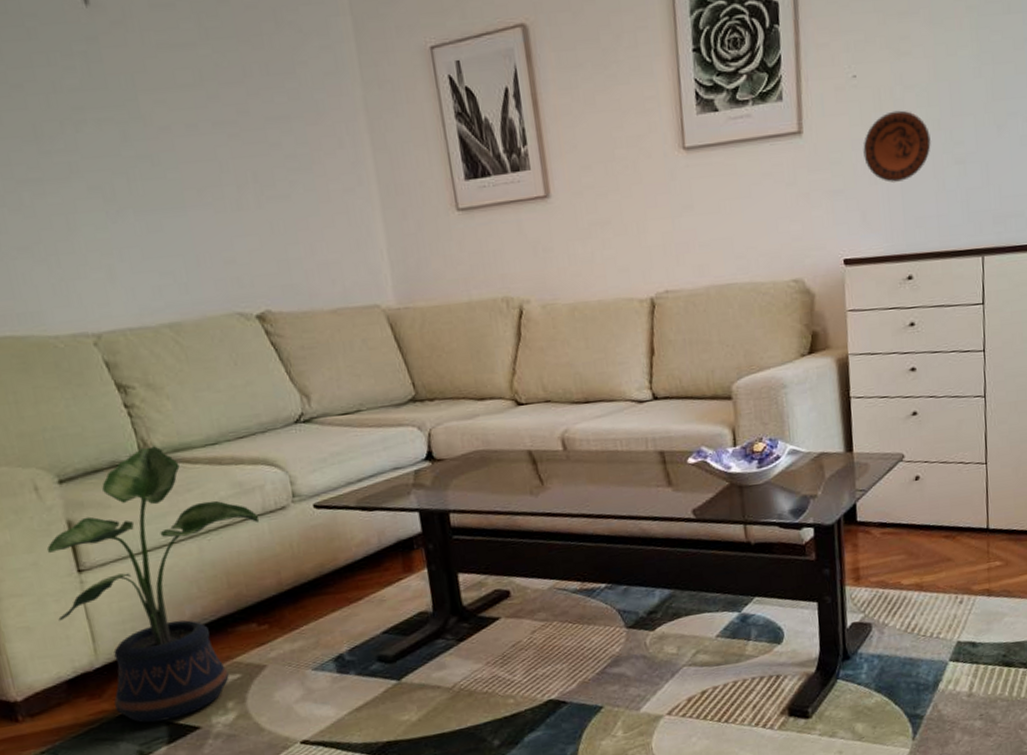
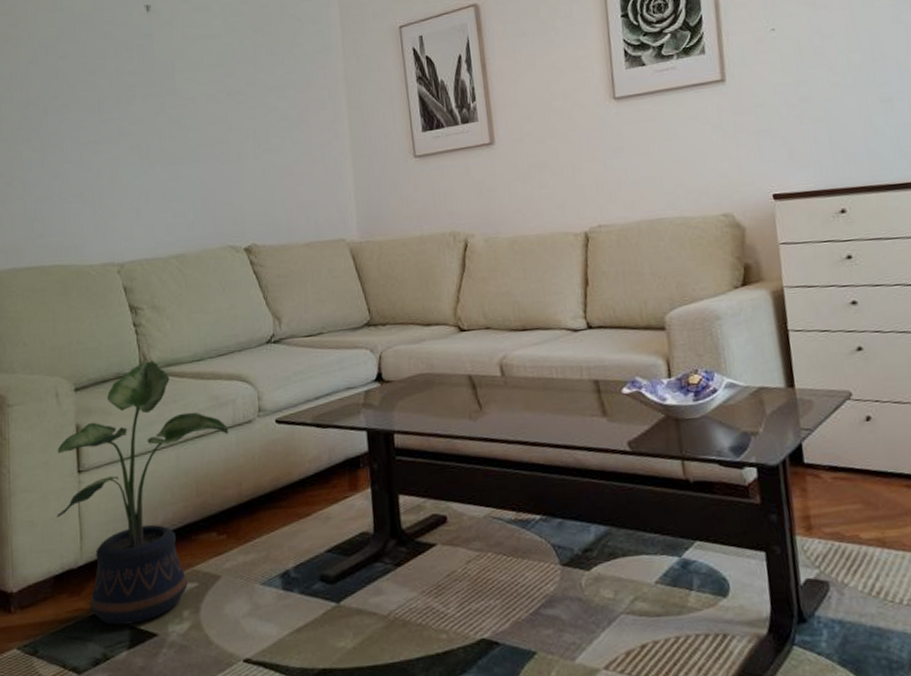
decorative plate: present [863,110,931,182] -> none [785,56,855,122]

